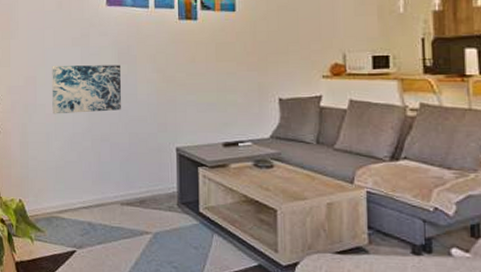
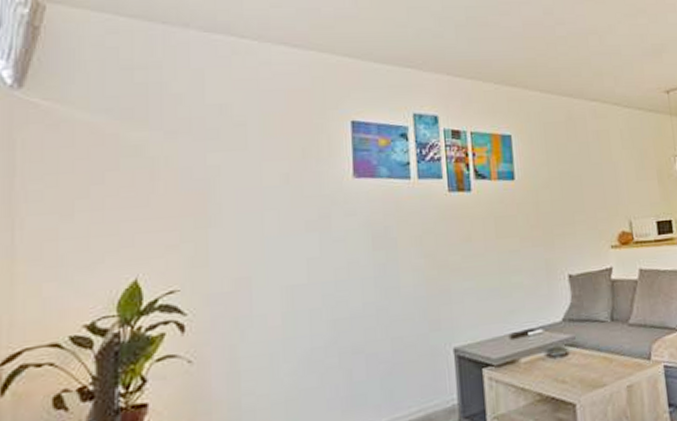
wall art: present [52,65,121,114] -> none [276,251,379,327]

